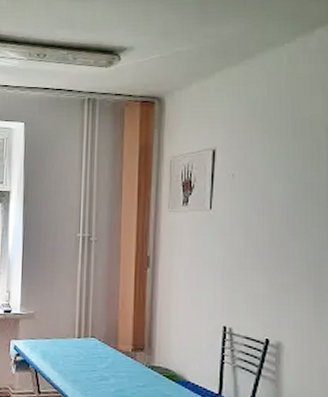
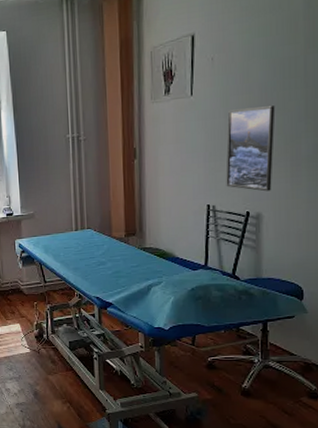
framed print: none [244,229,297,320] -> present [226,105,275,192]

